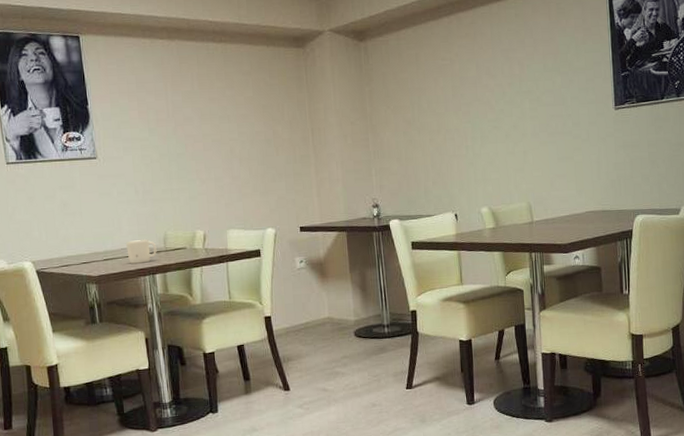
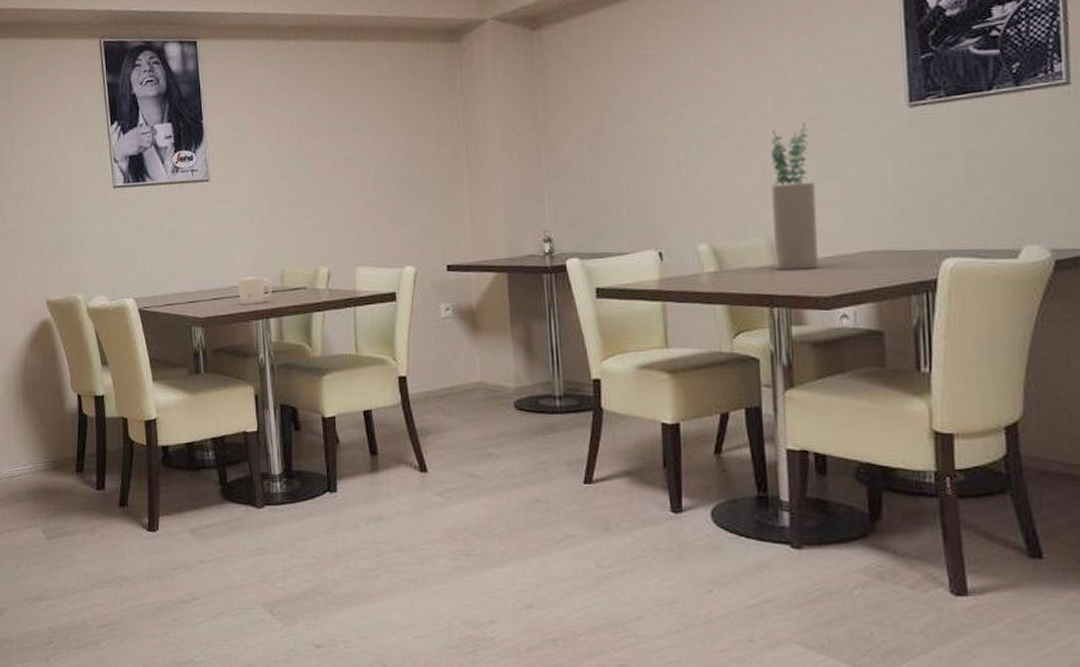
vase: none [528,119,560,227] -> present [771,123,818,272]

